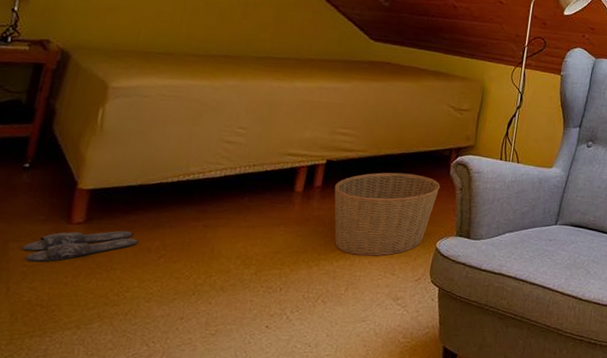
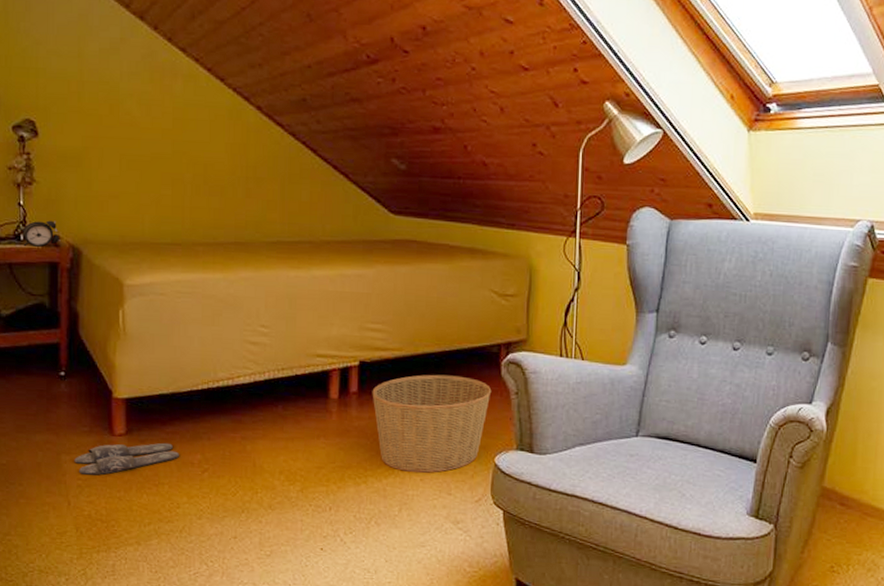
alarm clock: none [8,26,50,49] -> present [19,220,60,247]

